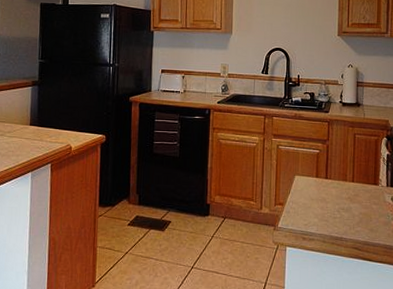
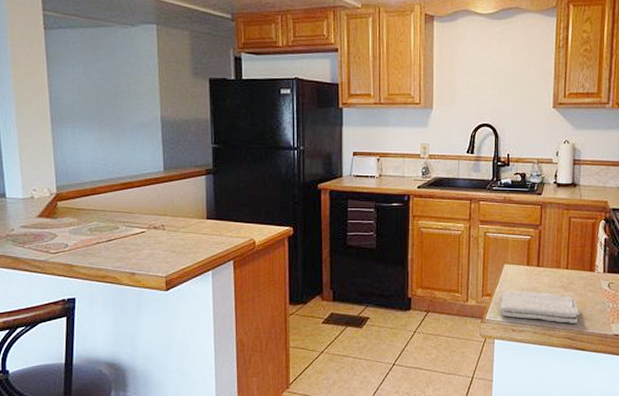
washcloth: none [290,200,366,234] -> present [499,290,580,323]

